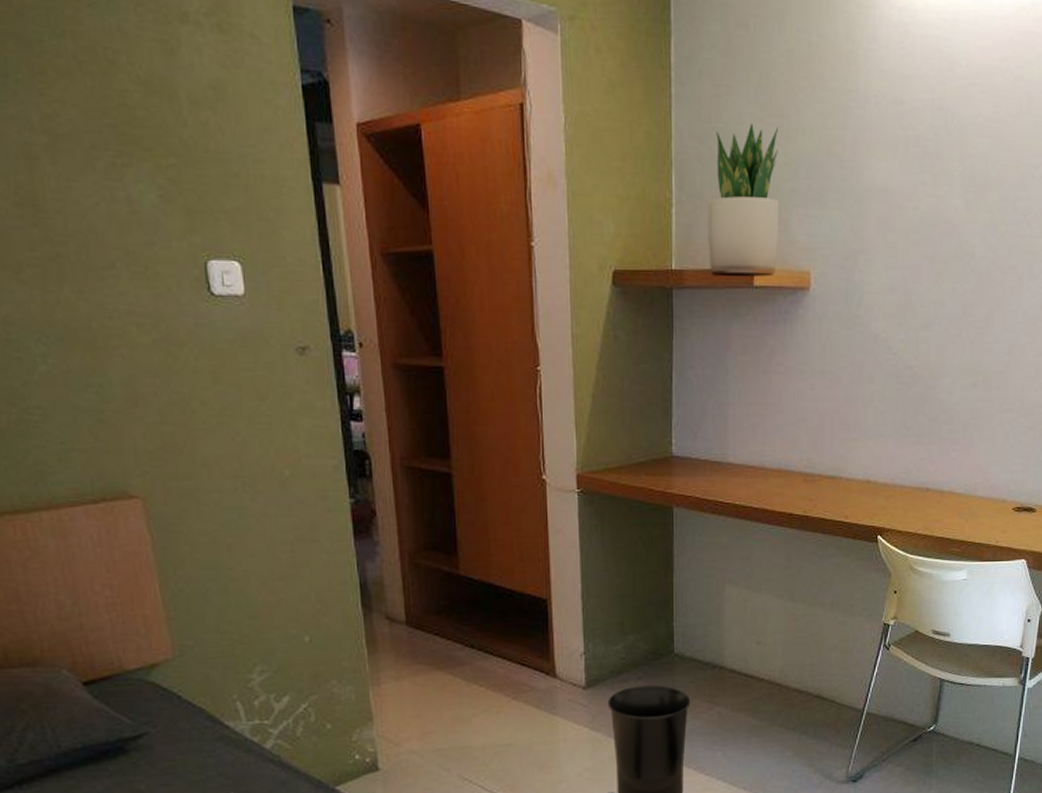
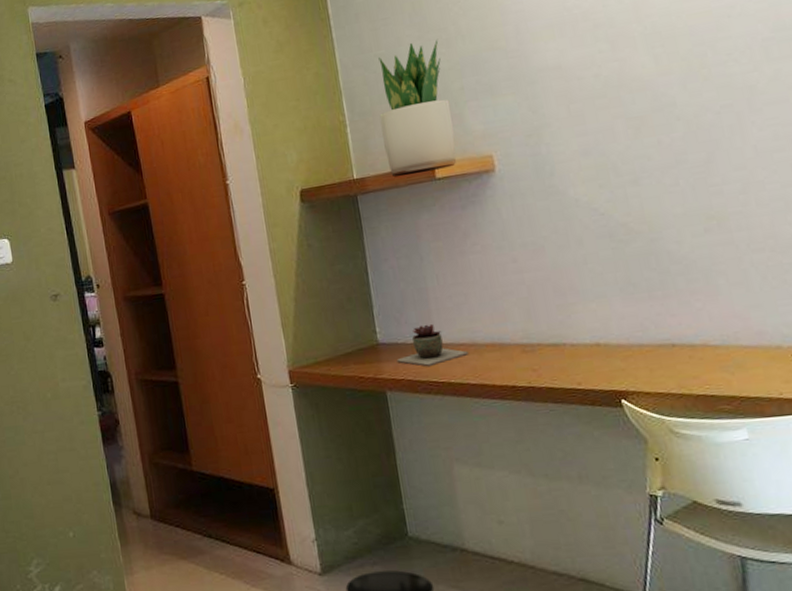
succulent plant: none [688,441,756,486] -> present [396,323,468,367]

